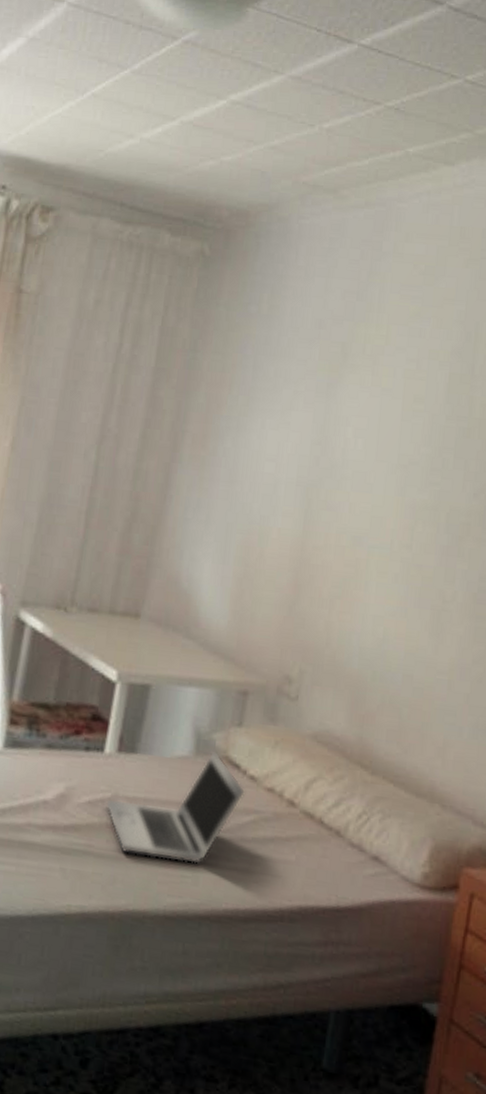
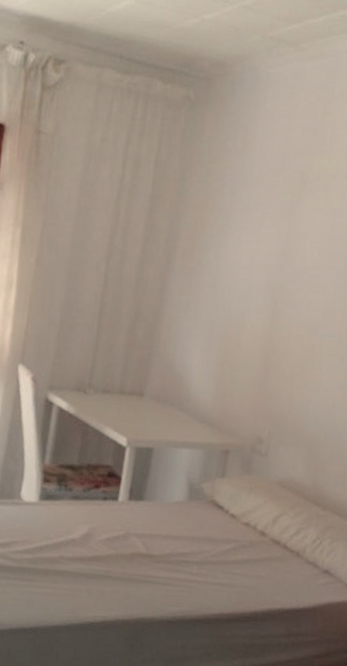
laptop: present [106,751,245,864] -> none [121,496,227,582]

